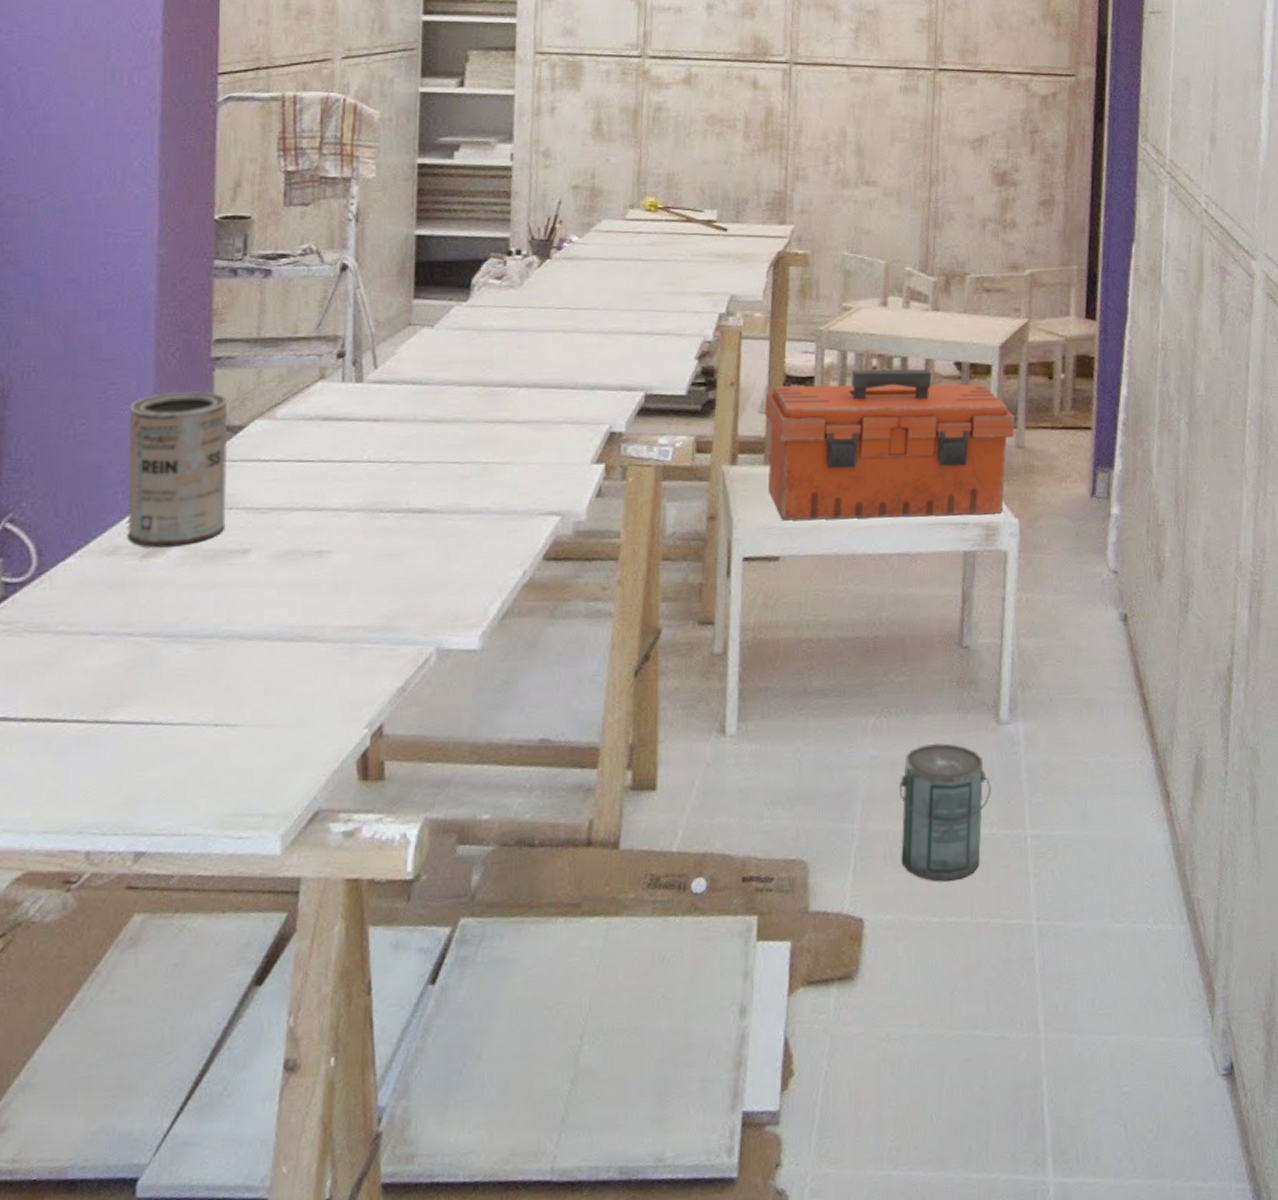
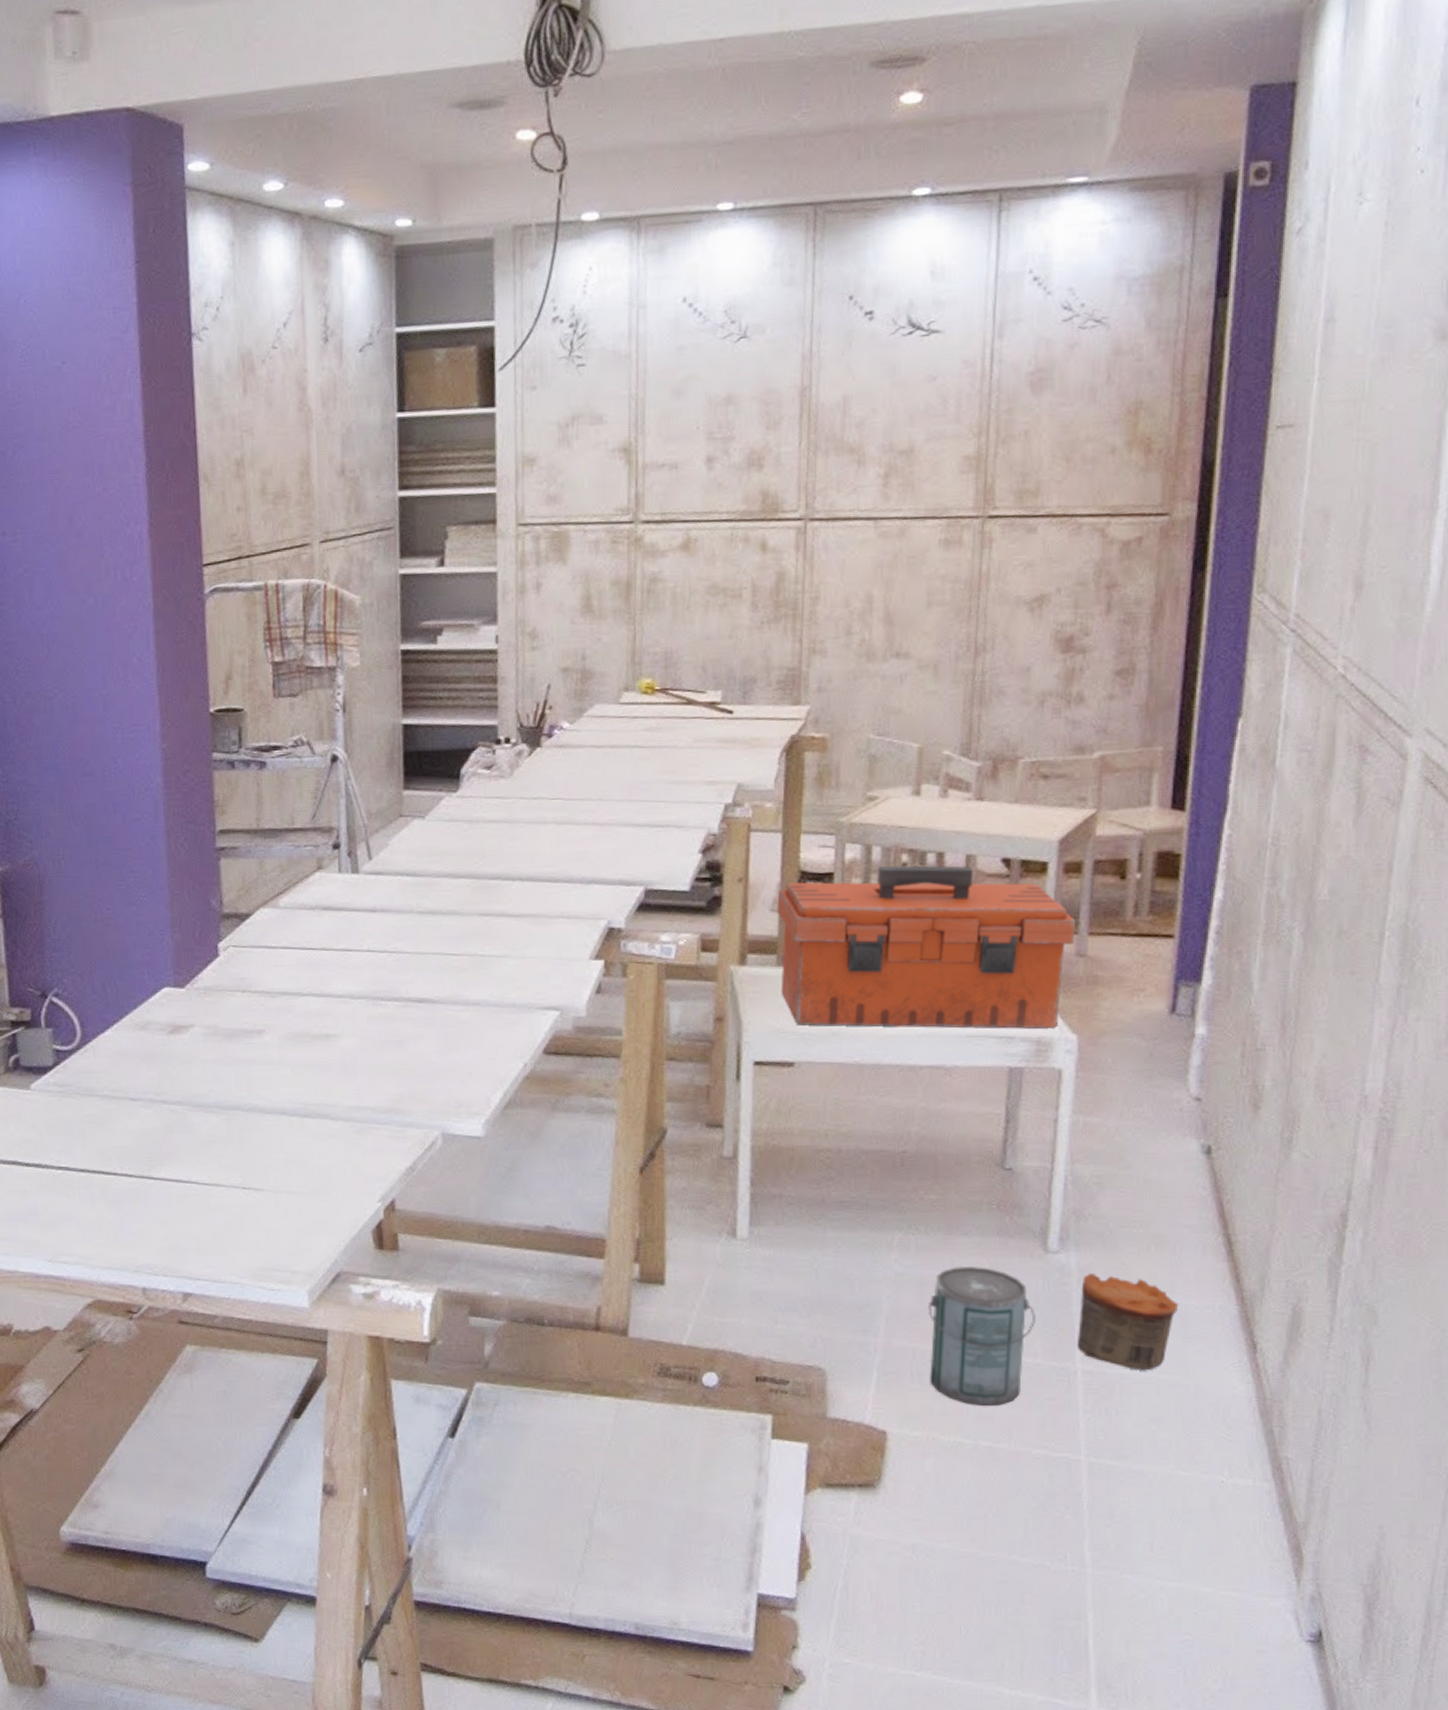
paint can: present [127,390,228,548] -> none [147,879,241,1025]
can: none [1026,740,1108,830] -> present [1078,1273,1179,1369]

